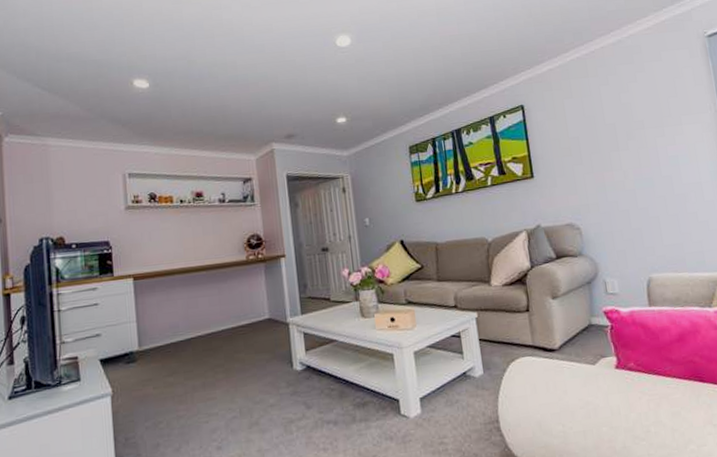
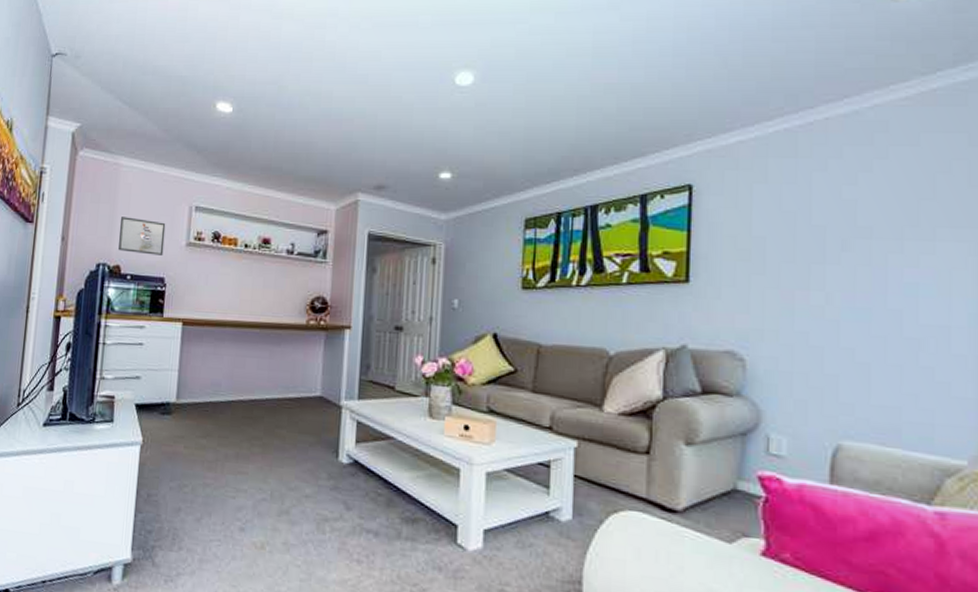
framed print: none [56,191,105,224] -> present [118,217,166,255]

